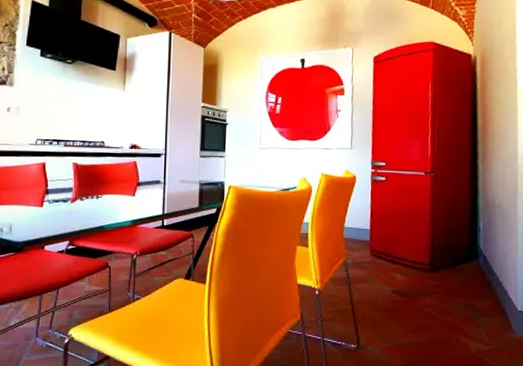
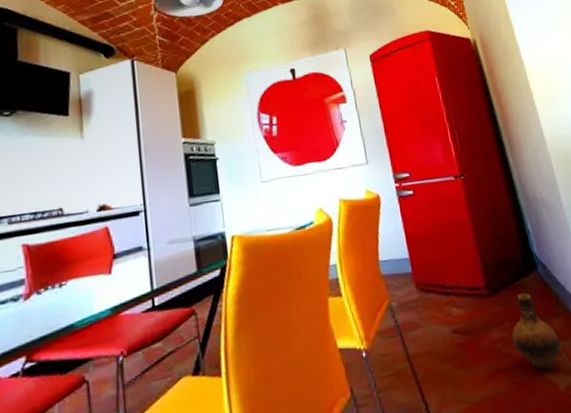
ceramic jug: none [441,275,482,336] -> present [511,293,561,371]

